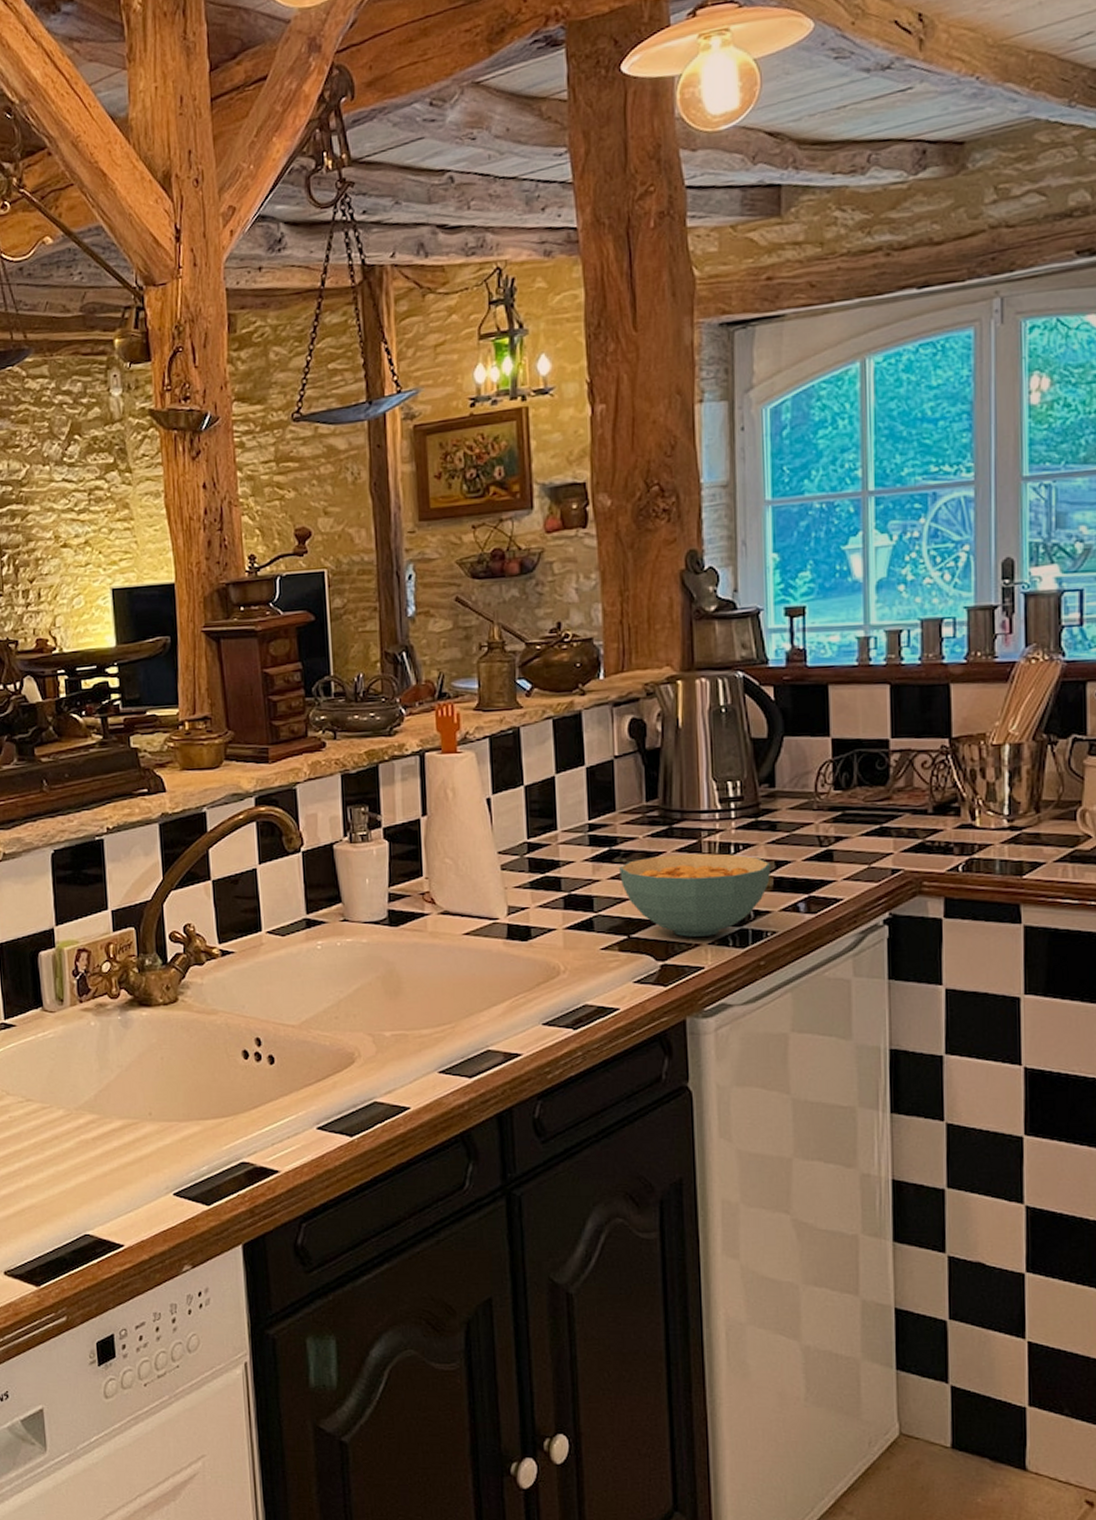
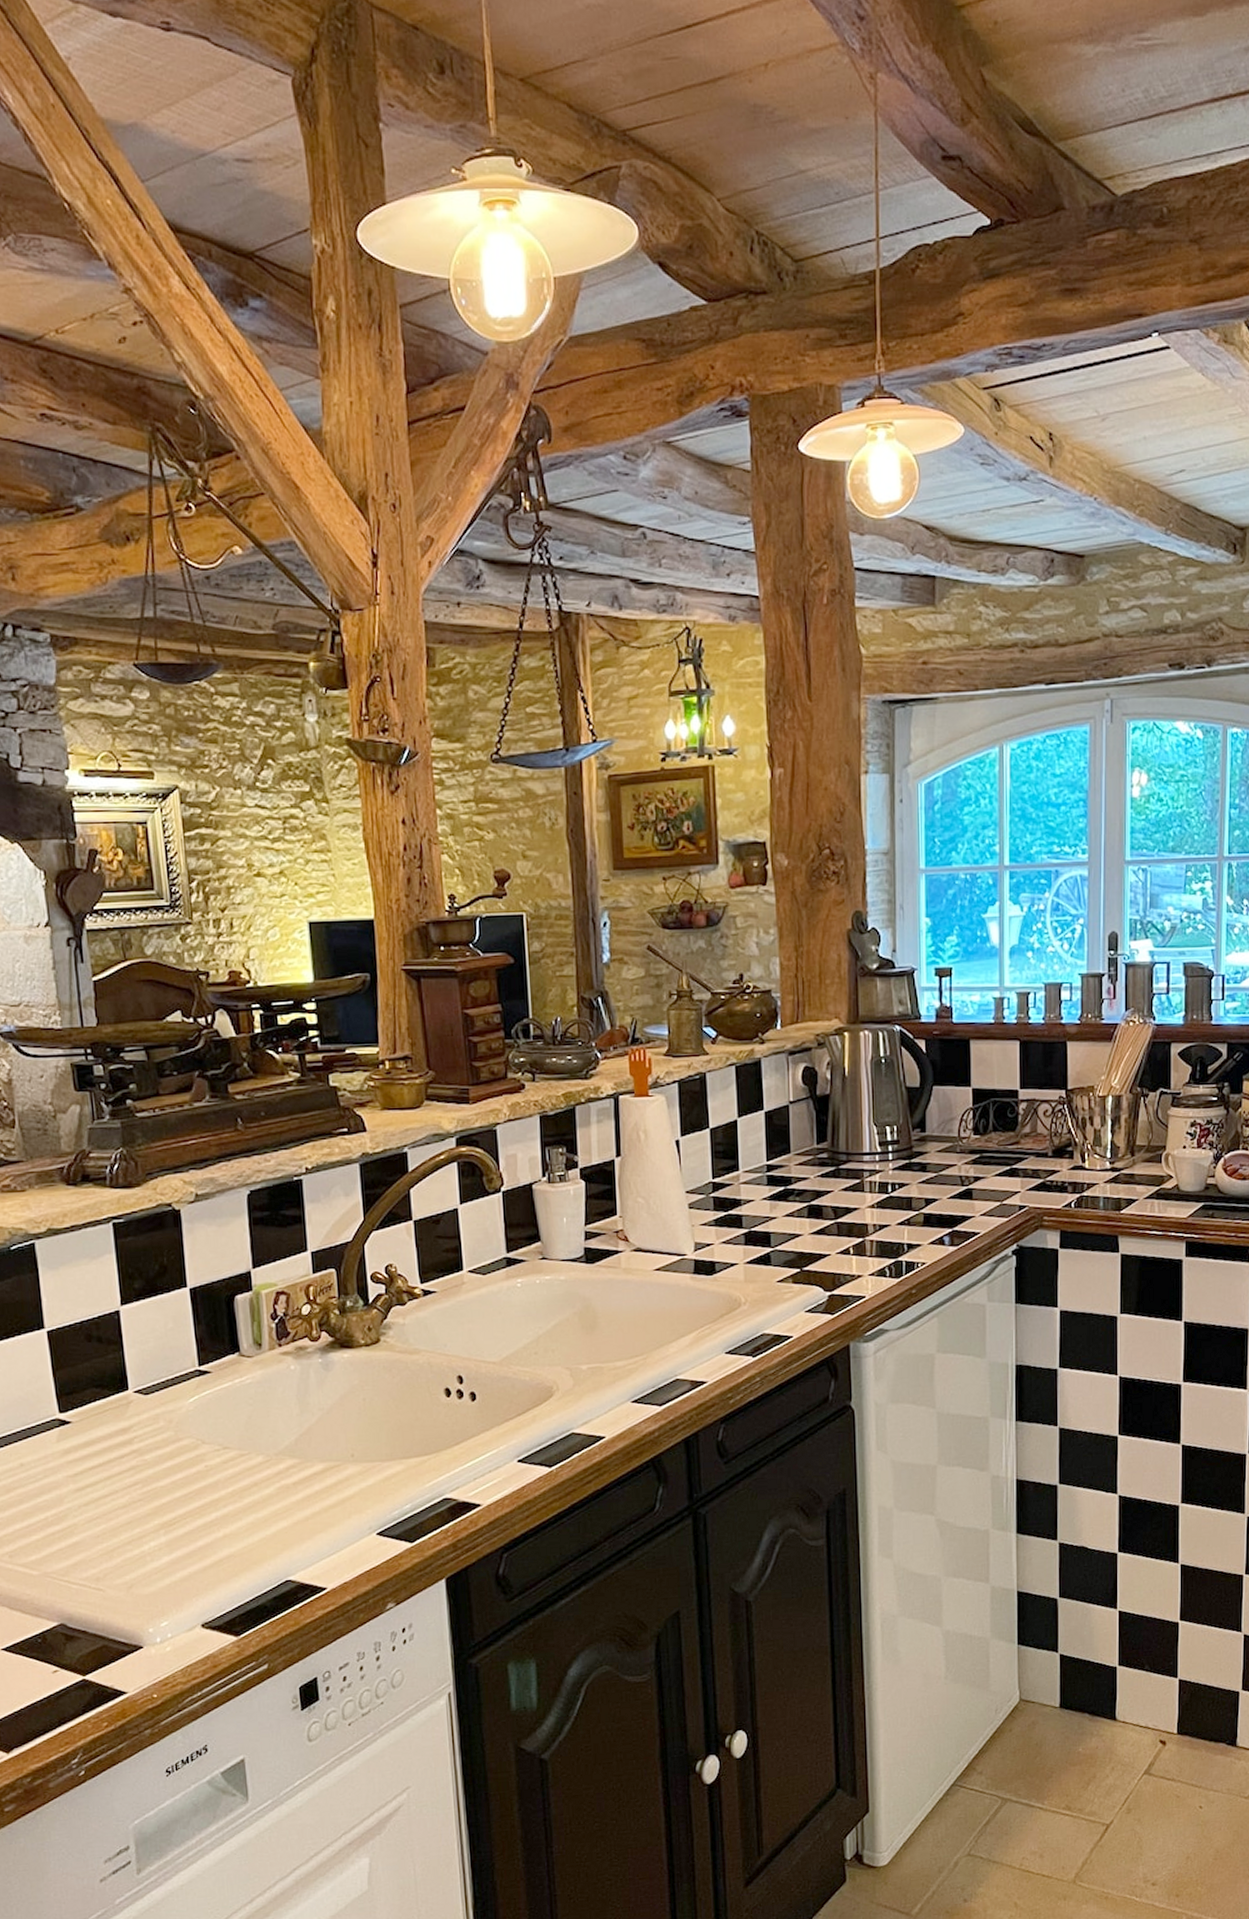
cereal bowl: present [619,853,772,937] -> none [793,1192,922,1269]

